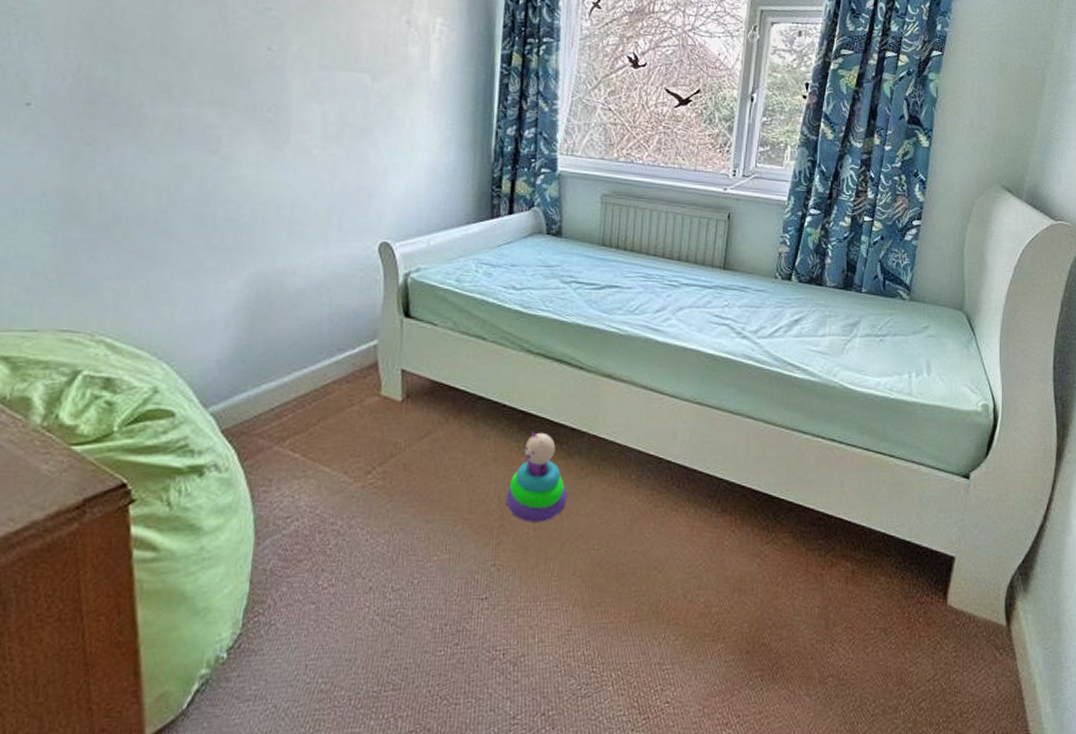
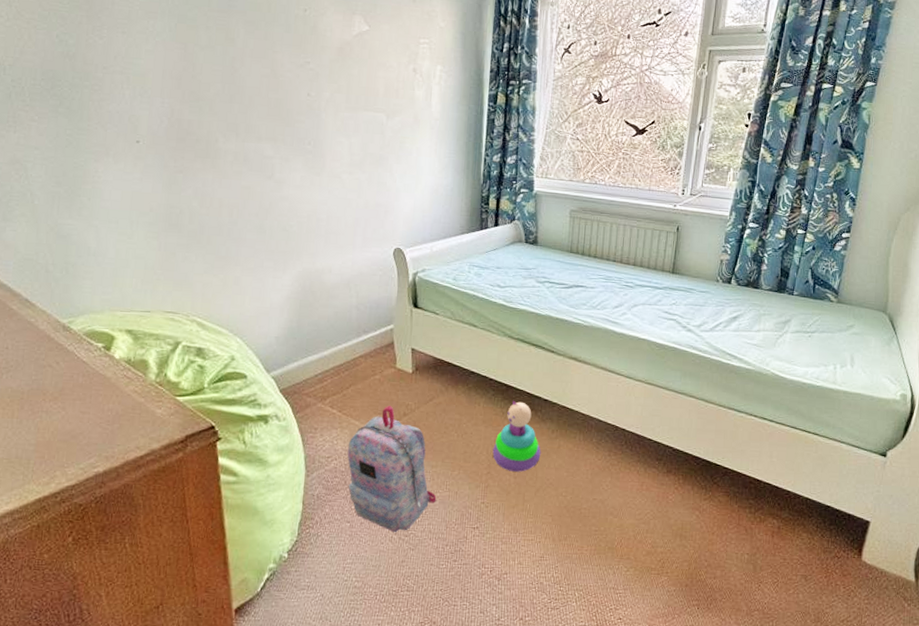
backpack: none [313,445,433,613] -> present [347,406,437,533]

